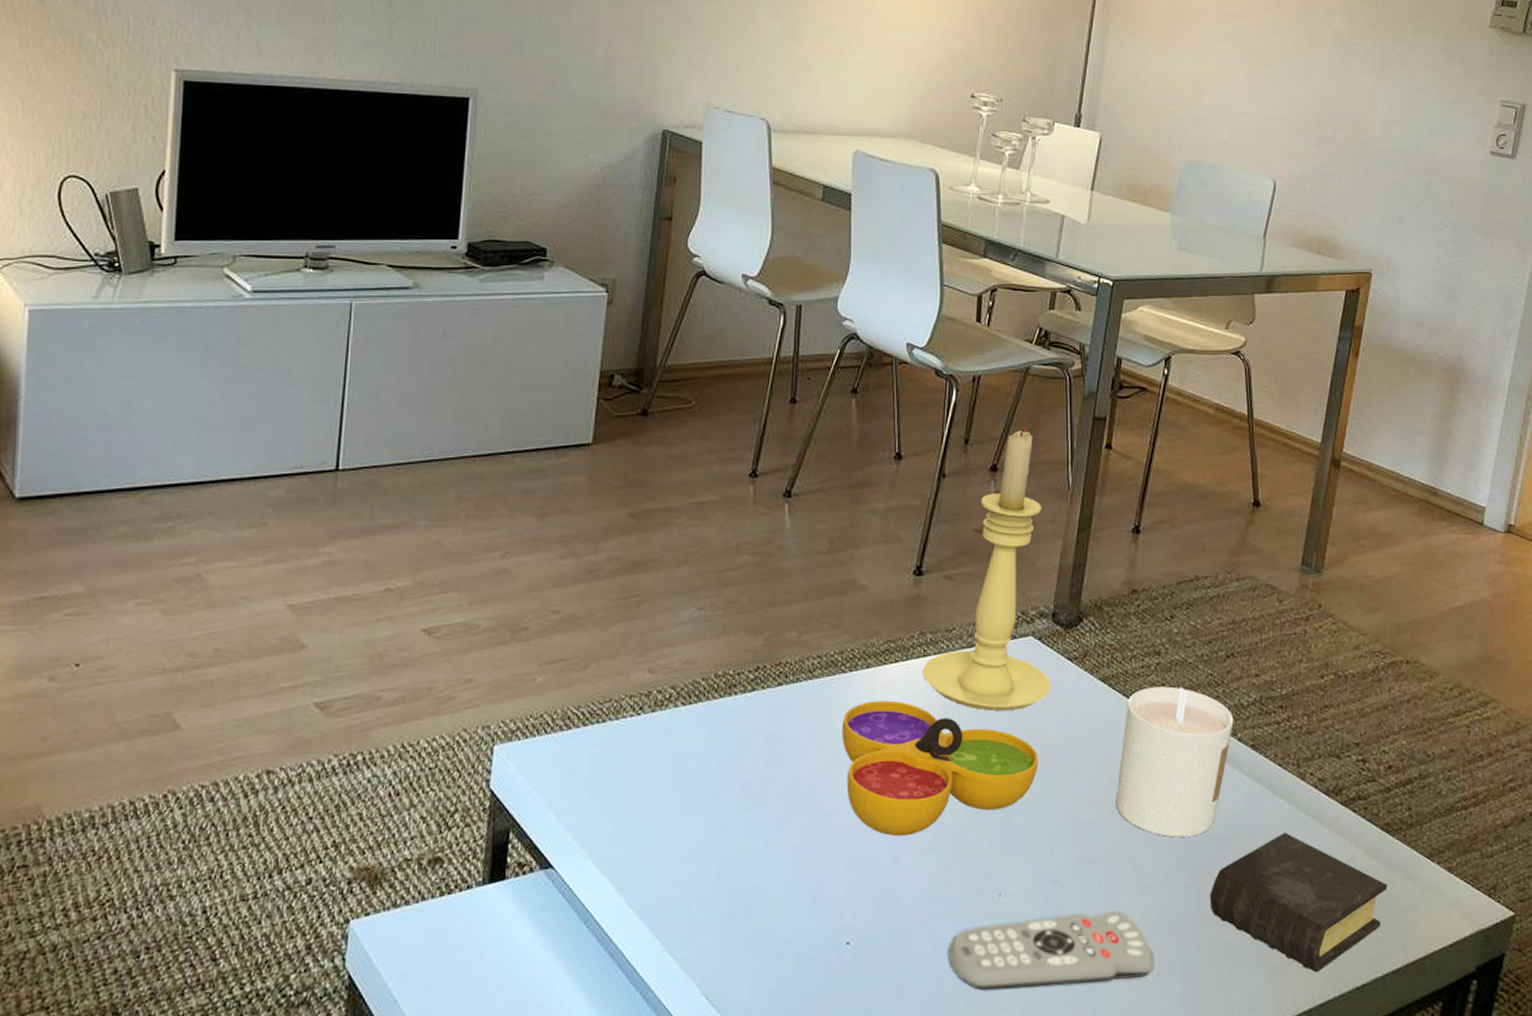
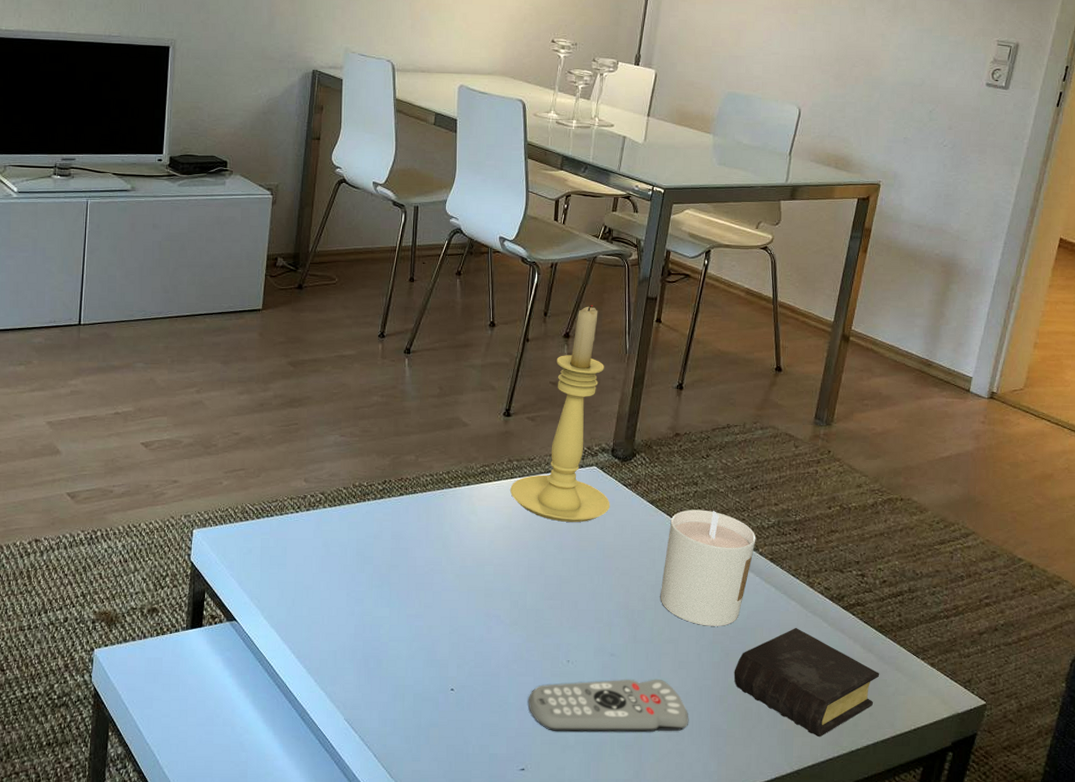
decorative bowl: present [842,700,1038,837] -> none [448,510,599,613]

